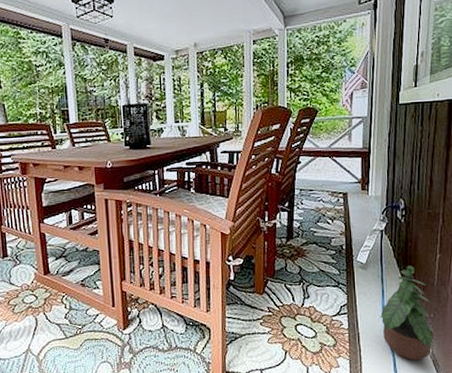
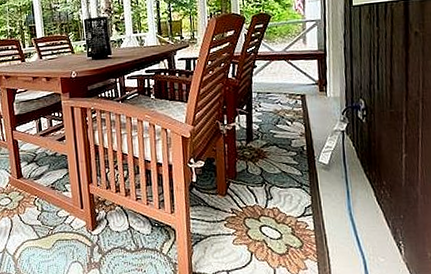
potted plant: present [378,266,435,361] -> none [345,166,406,264]

